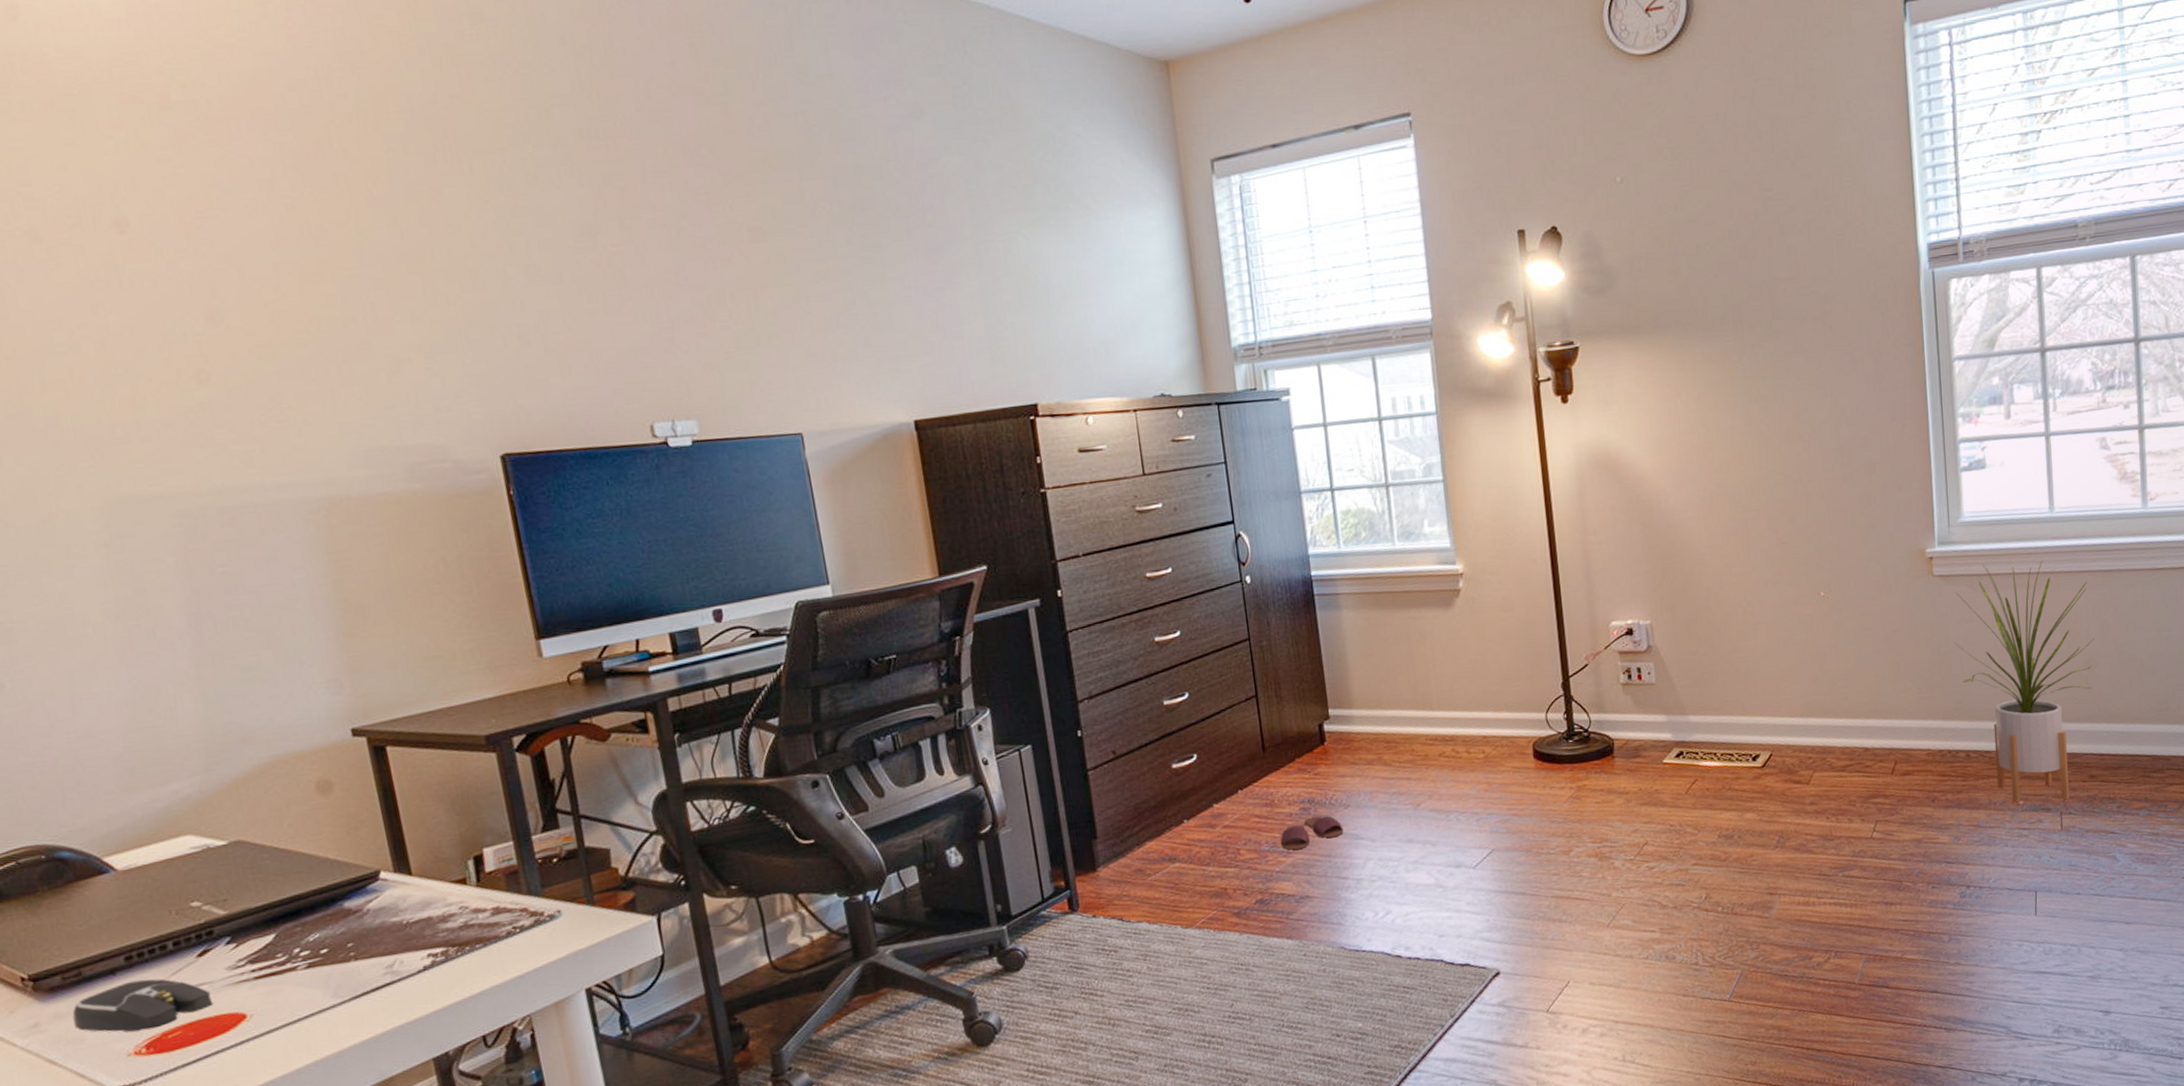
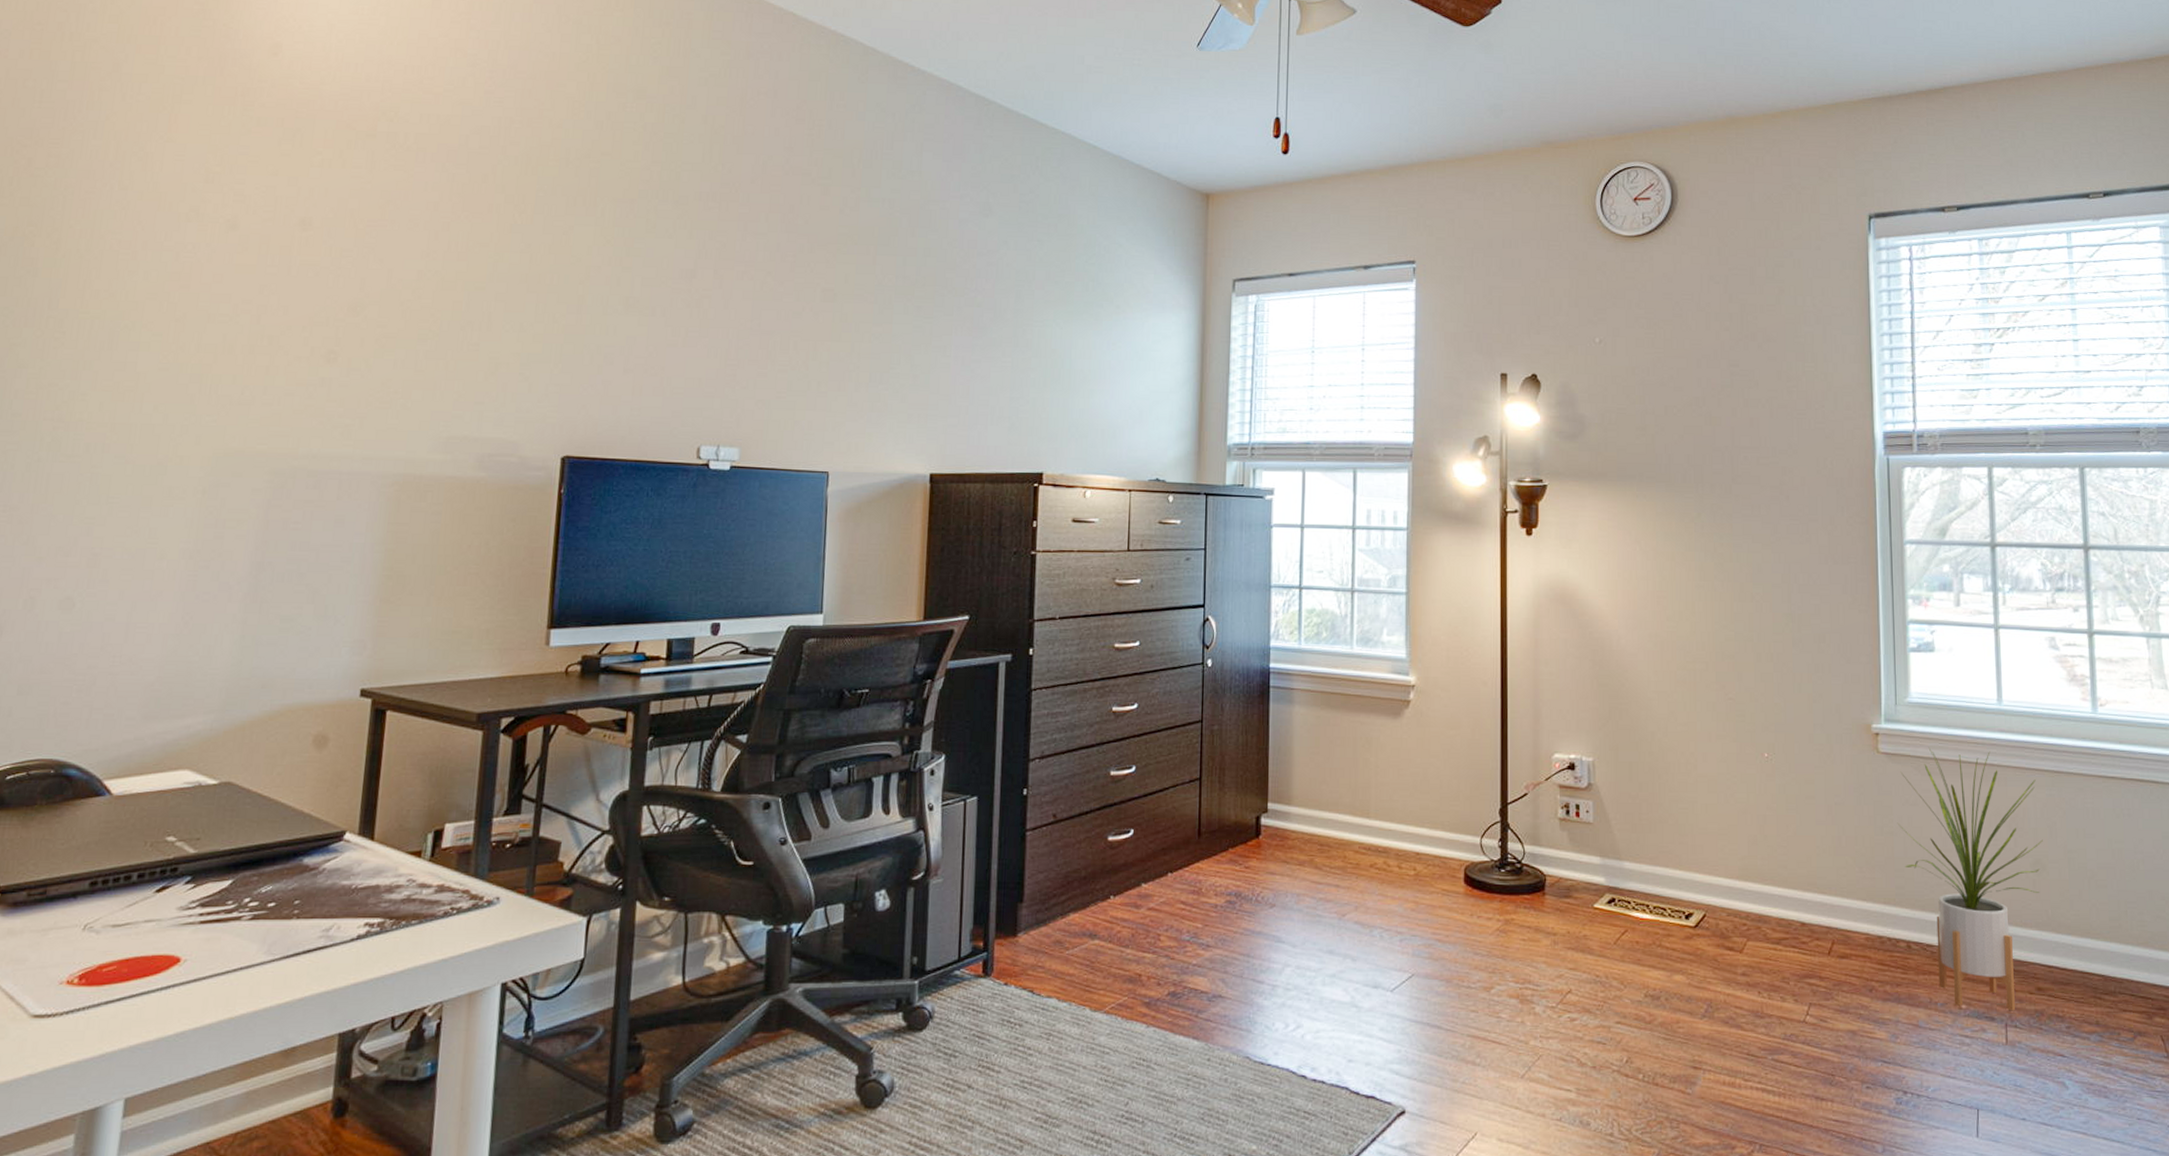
computer mouse: present [72,978,214,1033] -> none [22,907,156,961]
slippers: present [1280,816,1344,850] -> none [1201,911,1266,945]

